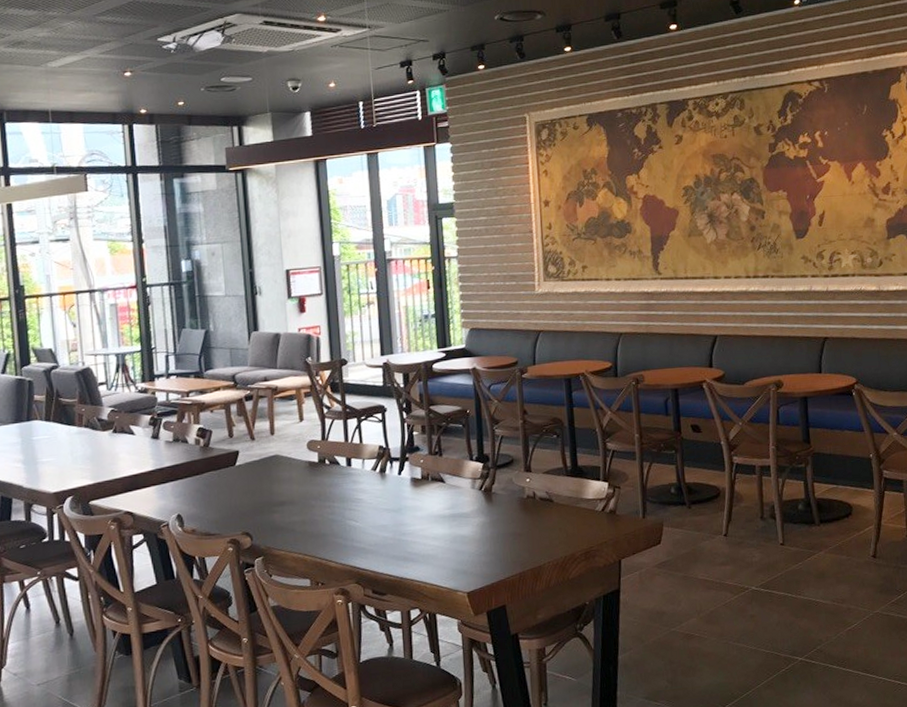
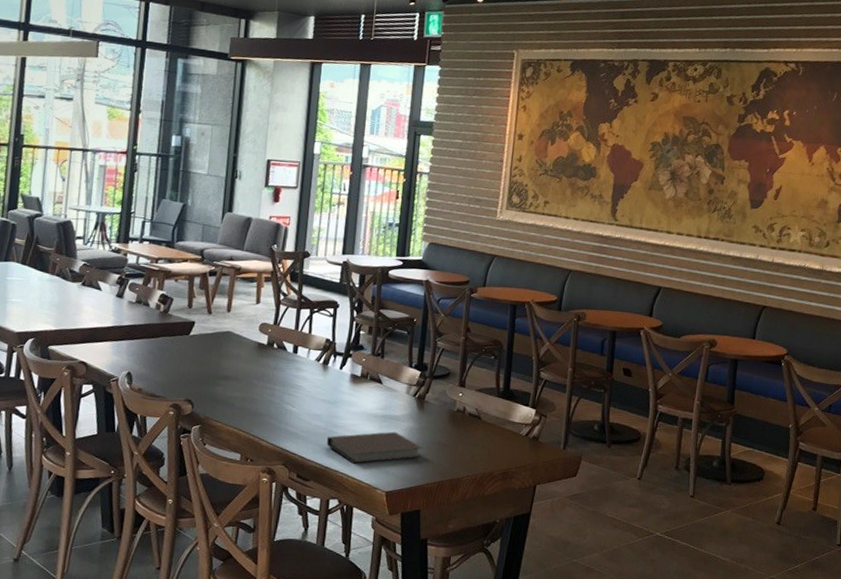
notebook: none [396,529,499,570] -> present [326,431,423,464]

